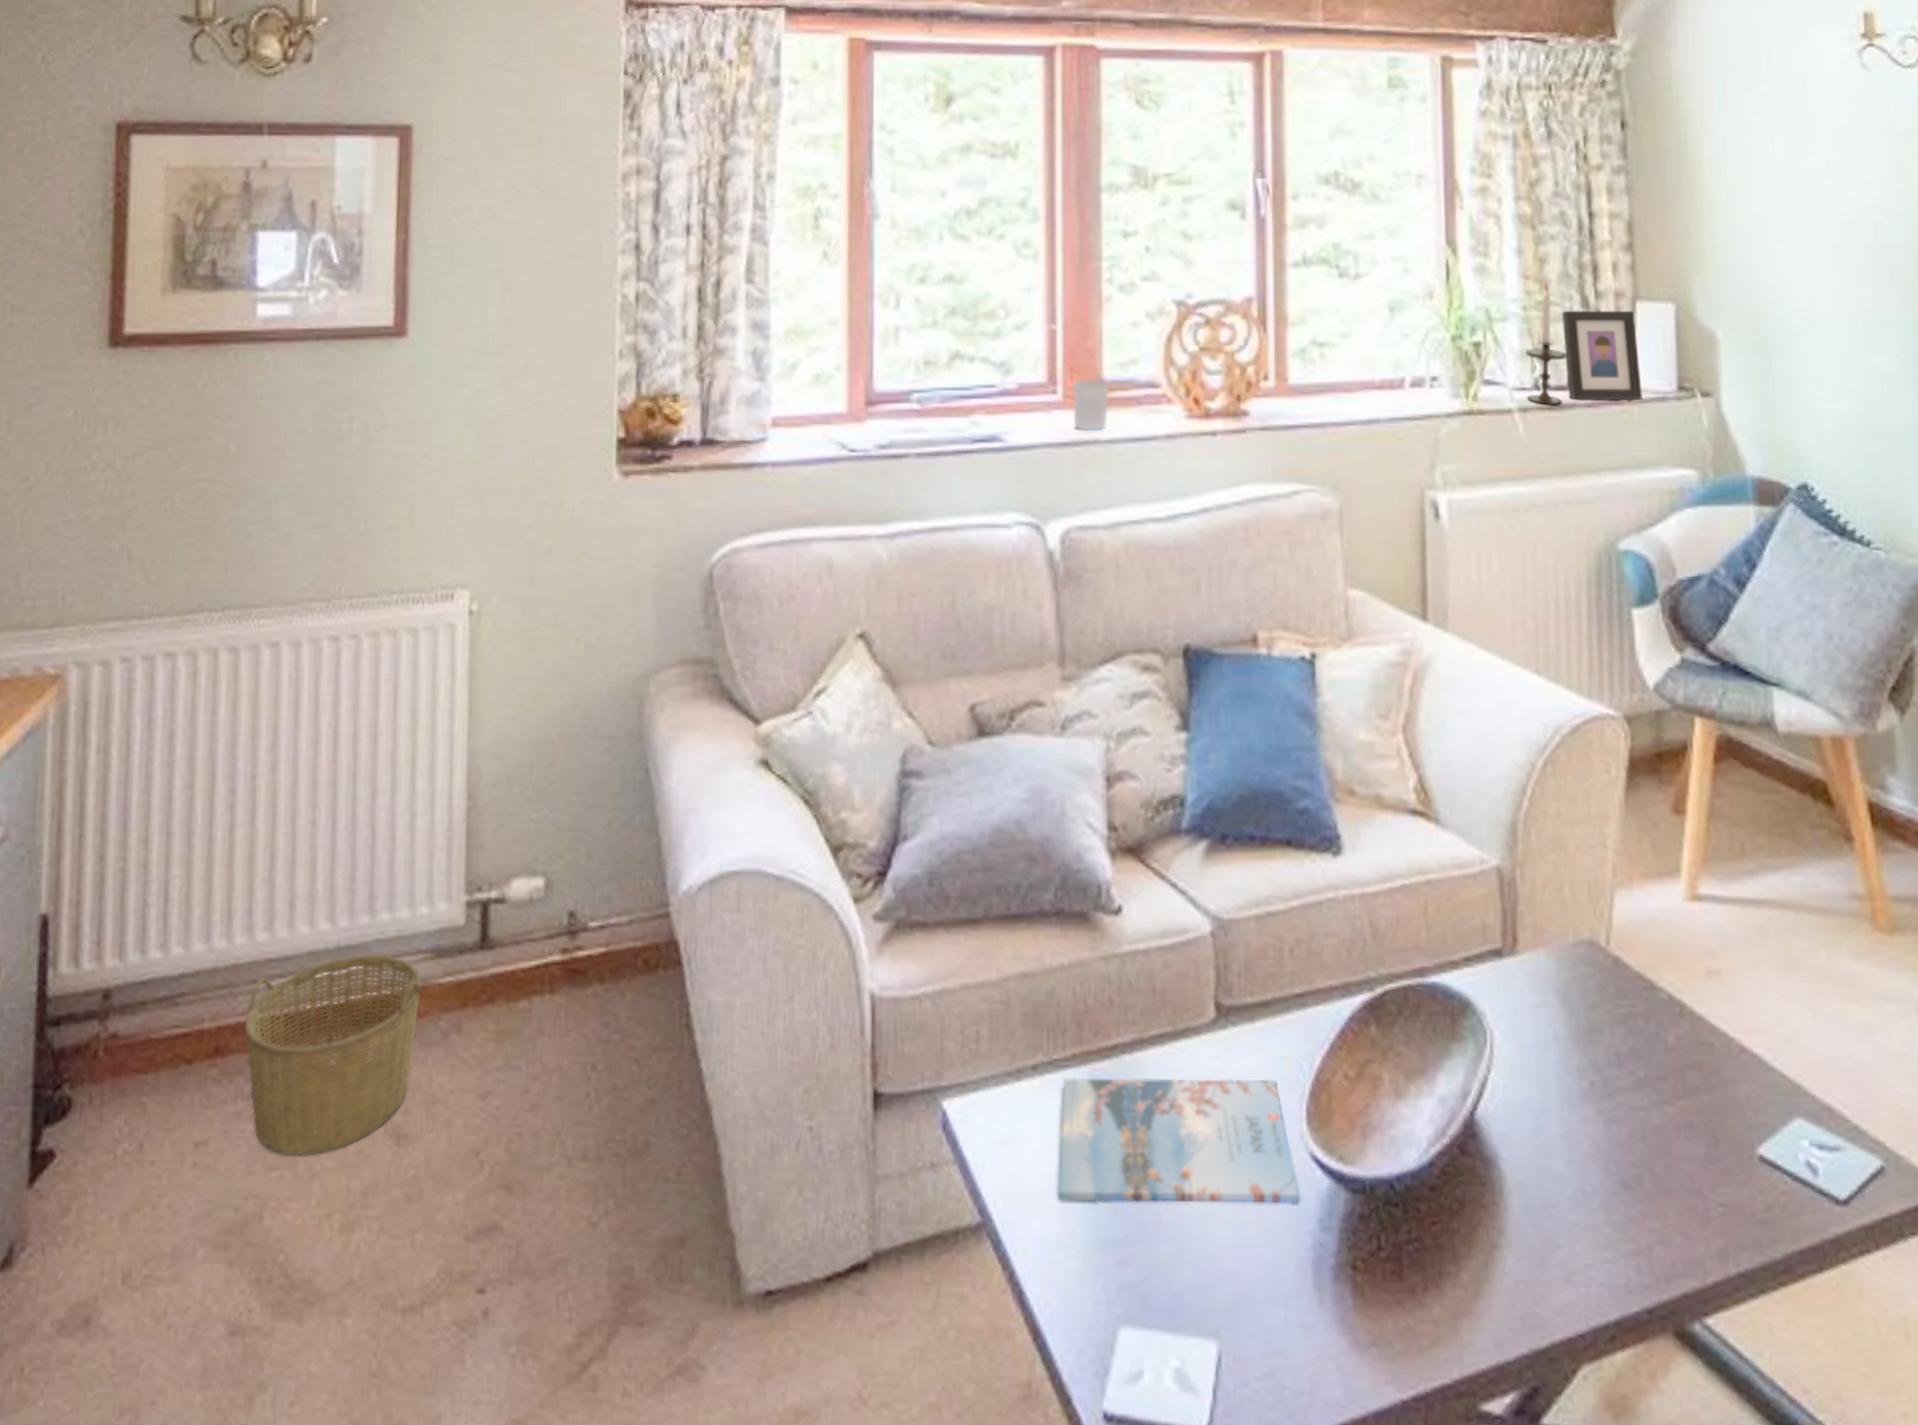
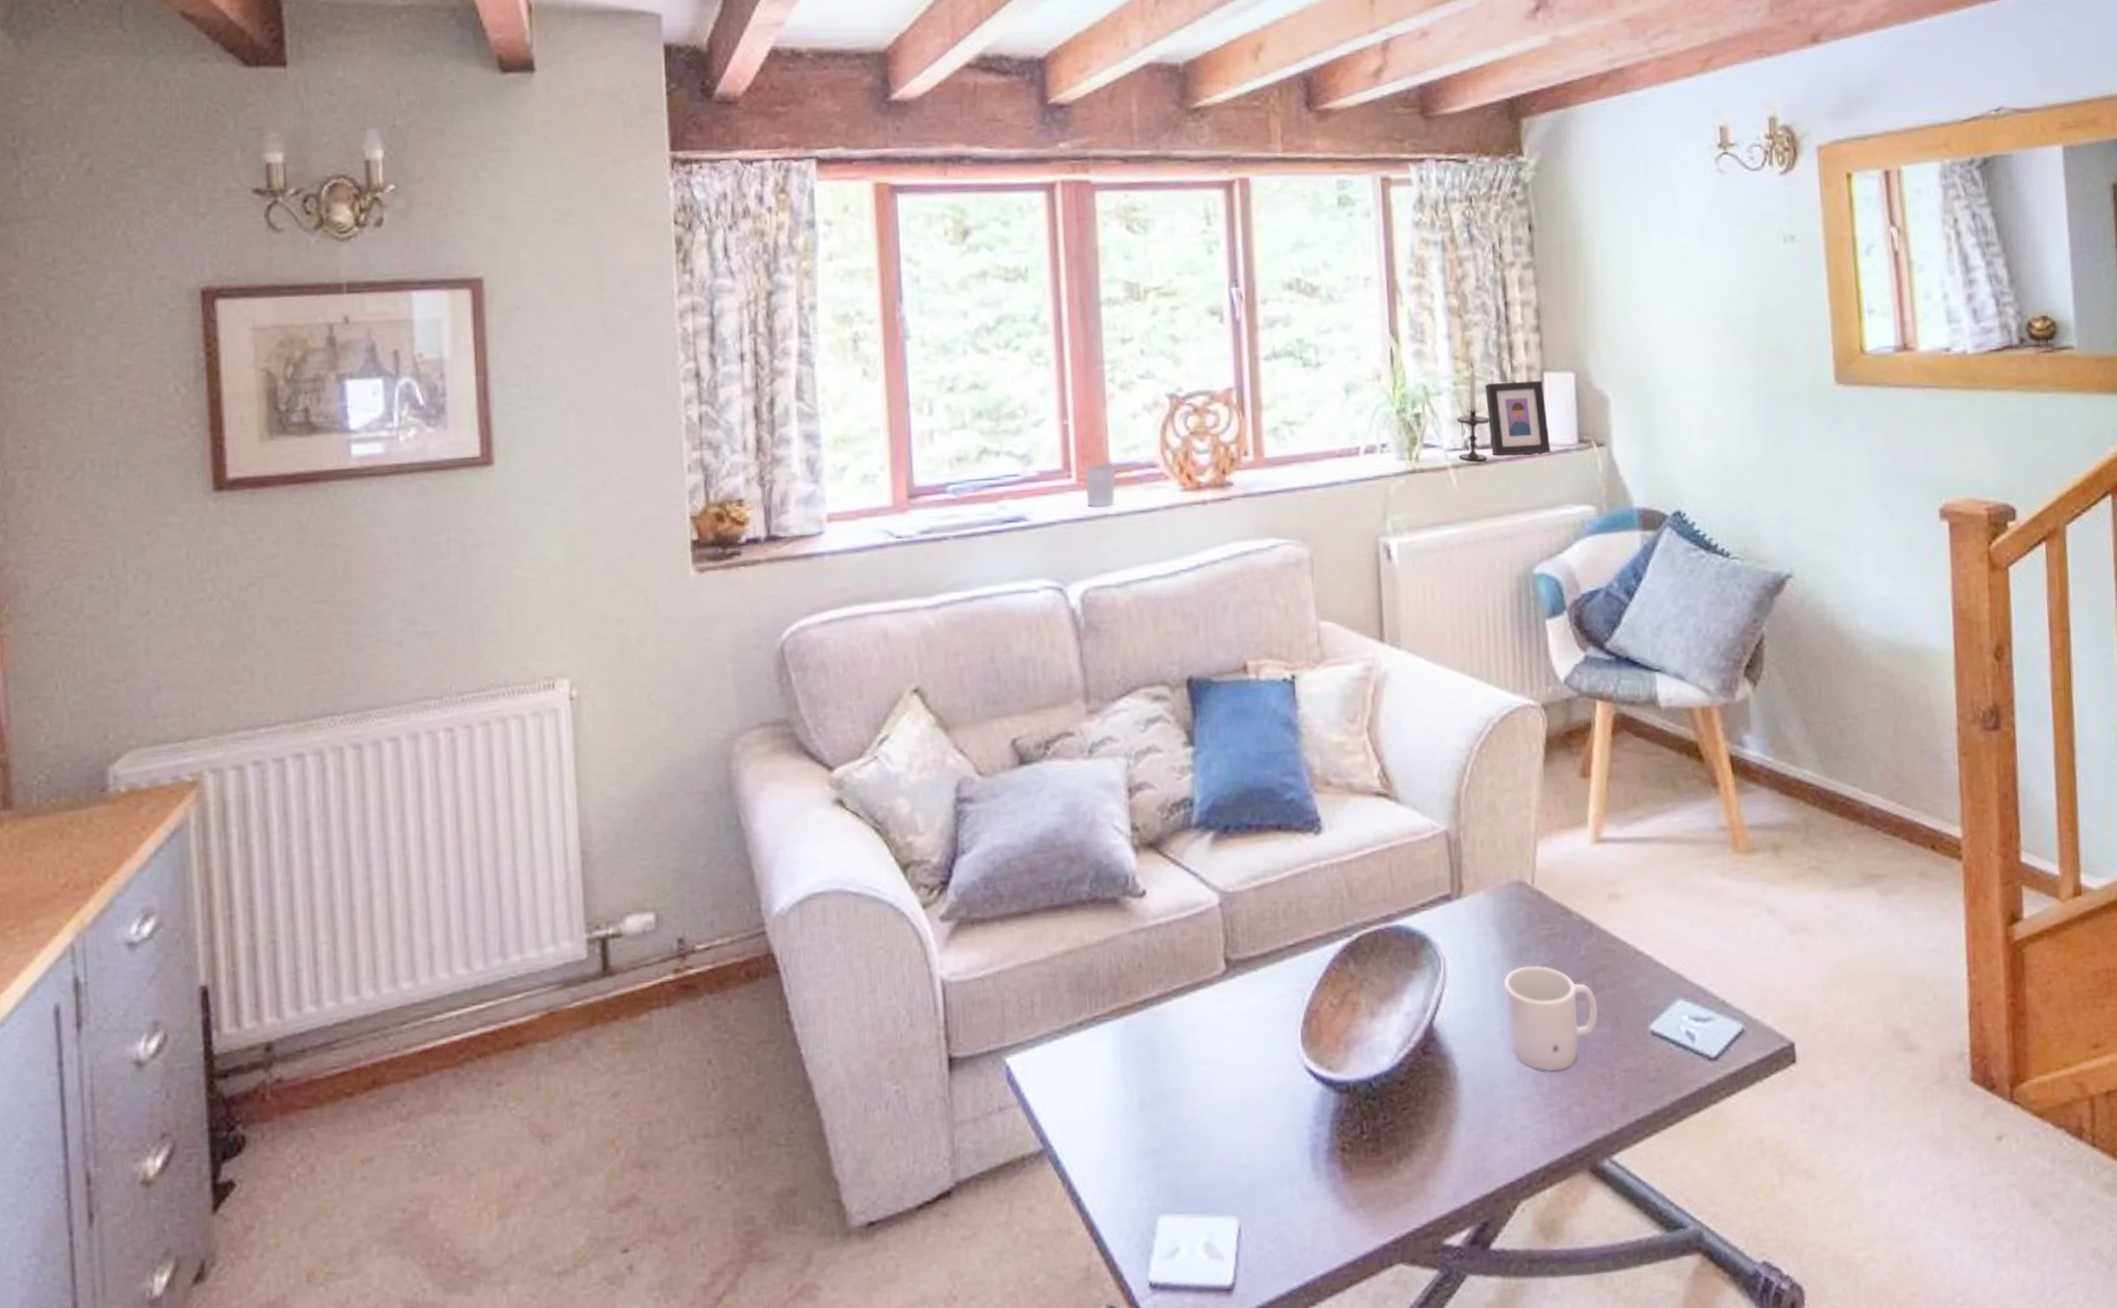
basket: present [244,955,422,1157] -> none [397,990,553,1163]
magazine: present [1058,1077,1300,1204] -> none [1103,1014,1299,1124]
mug: none [1567,1052,1690,1194] -> present [1503,965,1598,1071]

